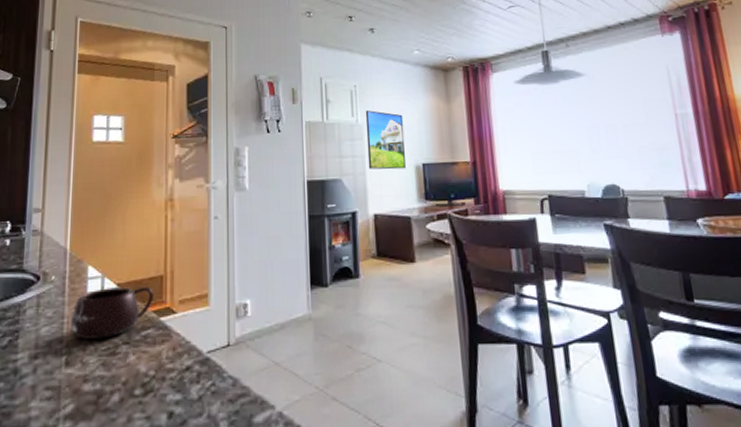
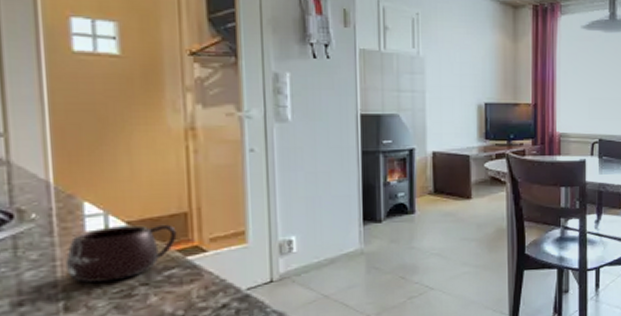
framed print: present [365,110,406,170] -> none [427,43,469,107]

